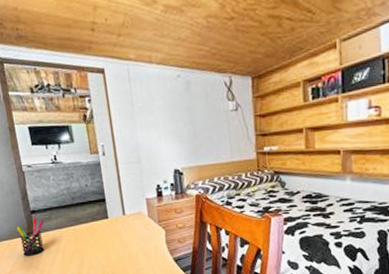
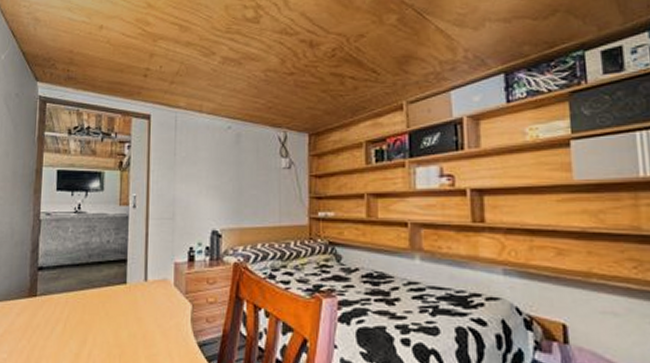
pen holder: present [16,217,45,256] -> none [17,276,51,324]

